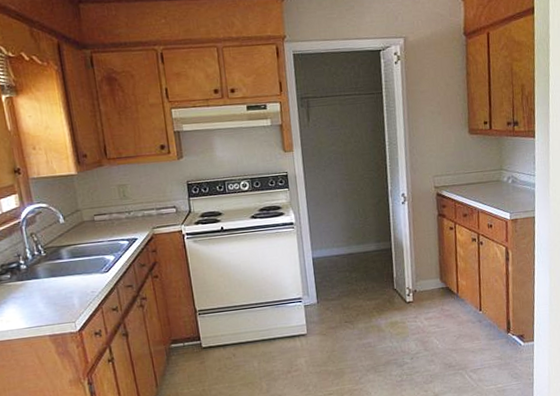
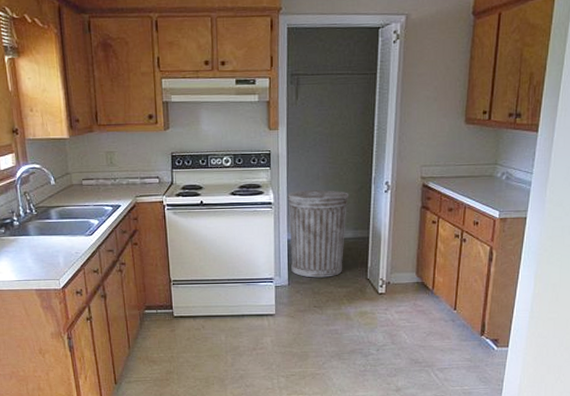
trash can: none [308,205,370,293] -> present [287,190,350,278]

